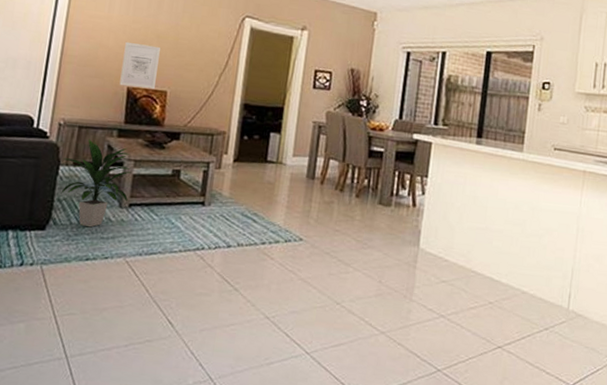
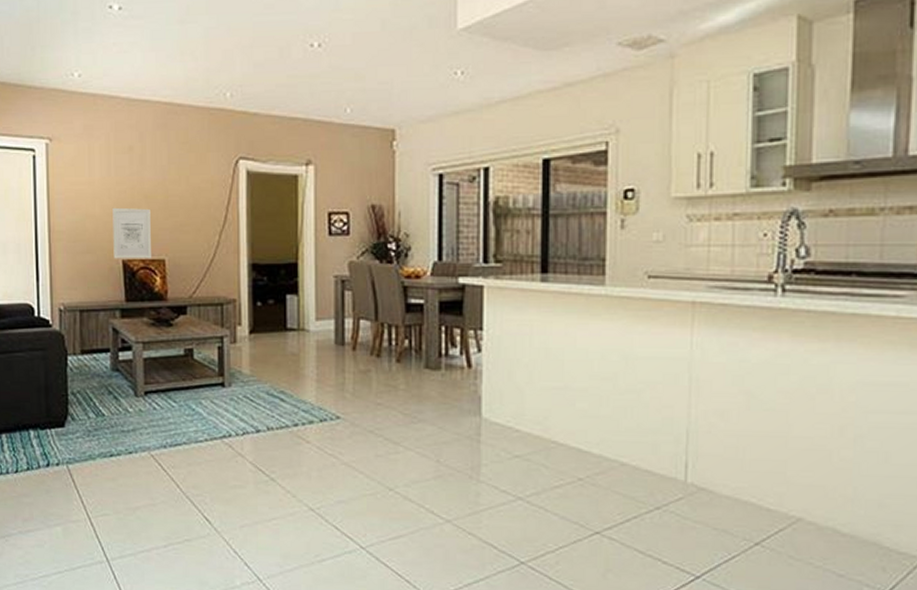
indoor plant: present [61,139,132,228] -> none [70,323,142,421]

